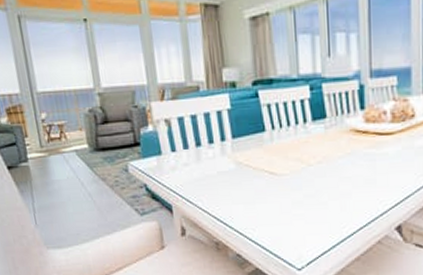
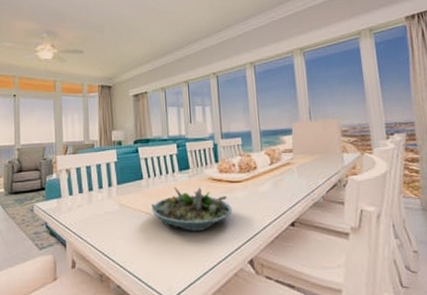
succulent planter: none [276,141,380,194] -> present [151,187,232,231]

